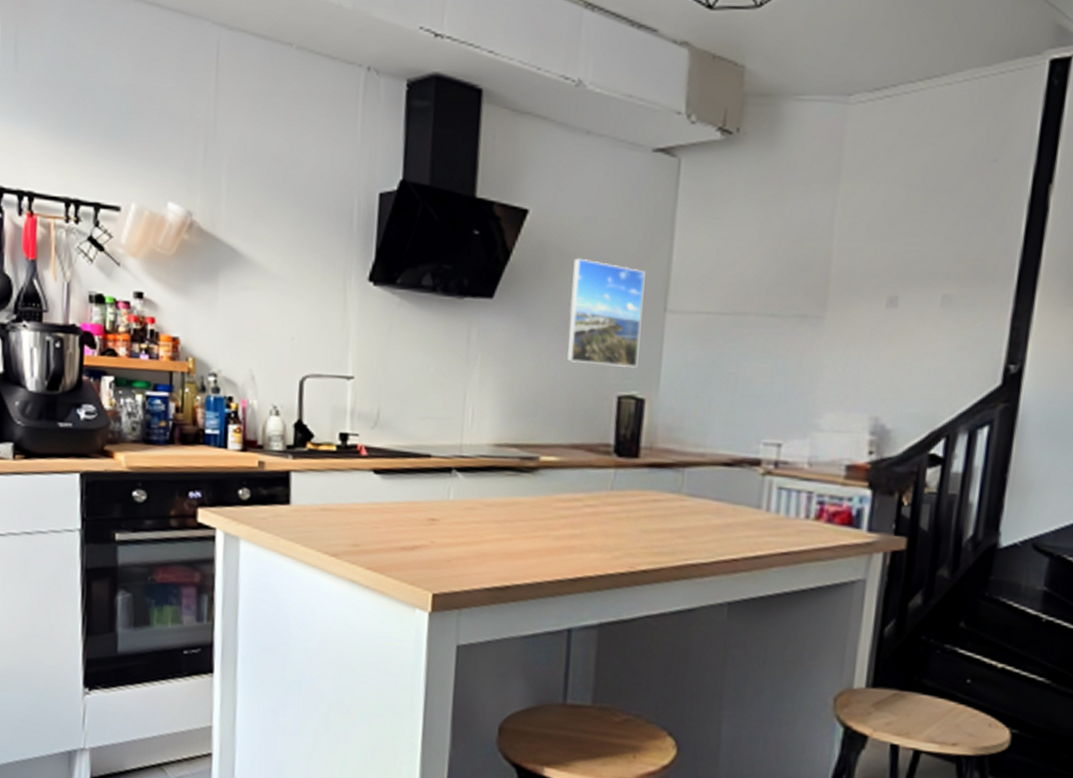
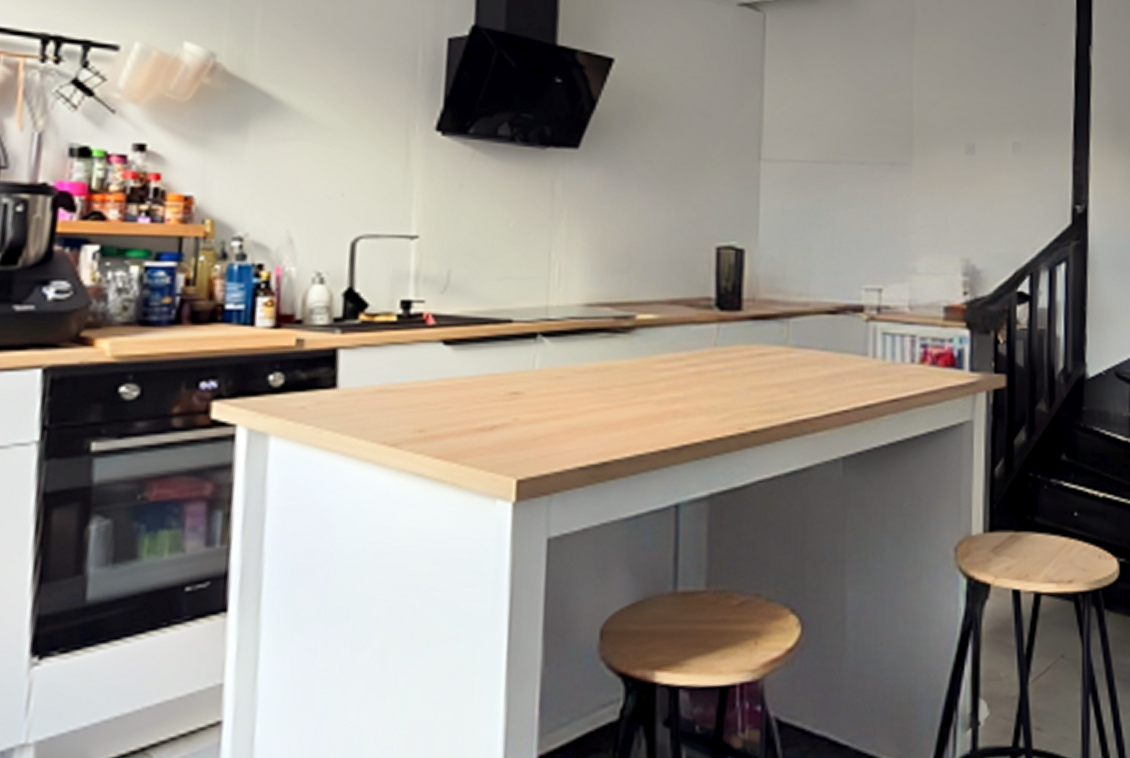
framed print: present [566,257,646,369] -> none [660,107,738,219]

